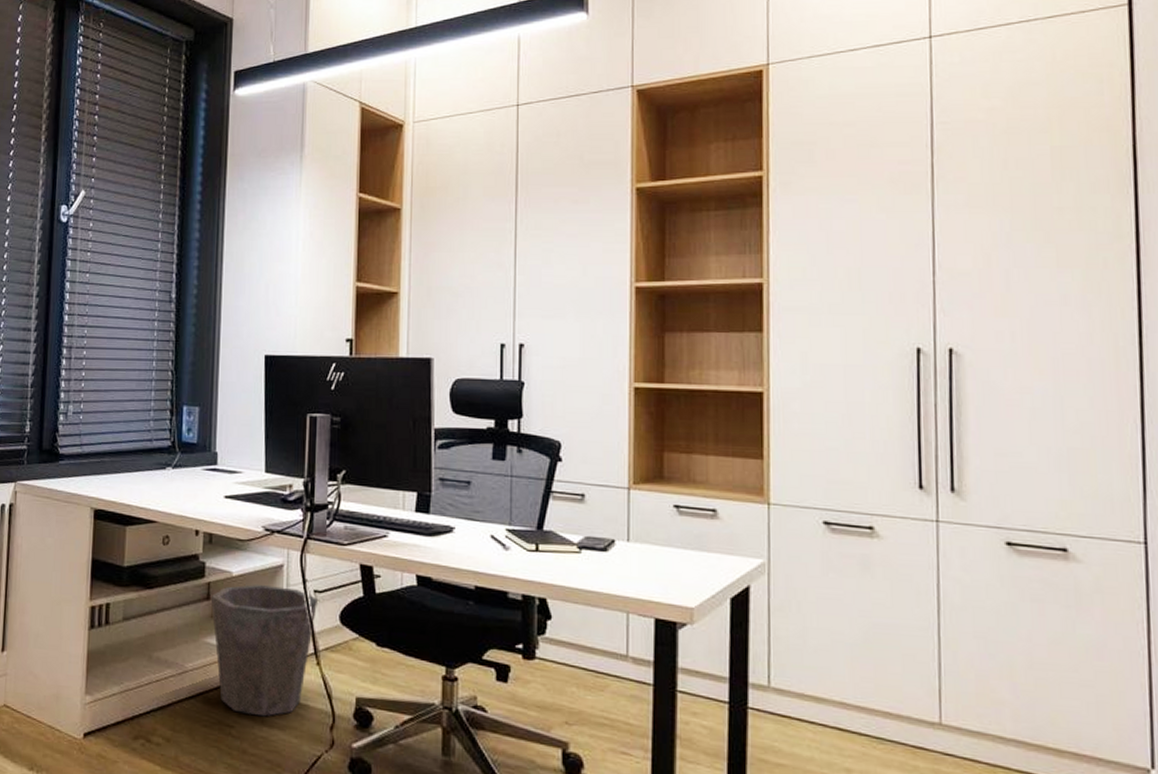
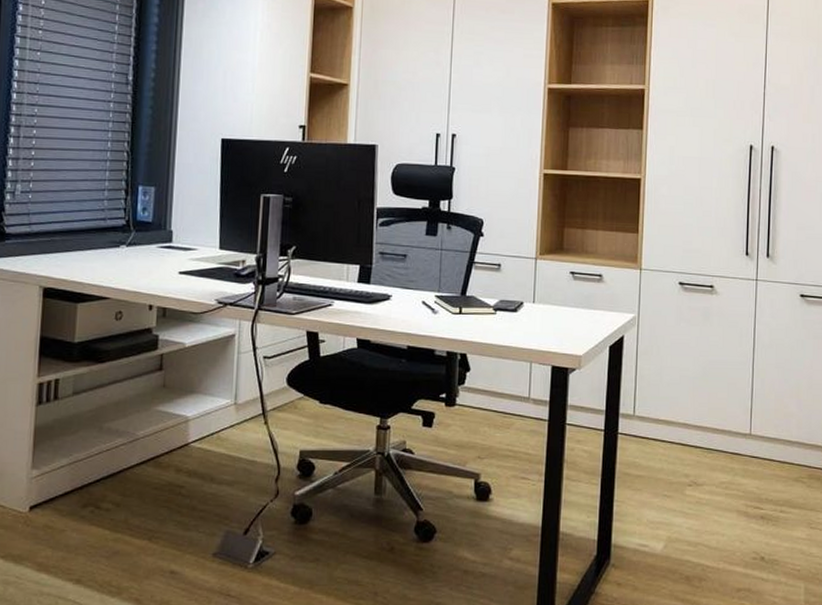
waste bin: present [210,585,319,717] -> none [163,354,268,475]

